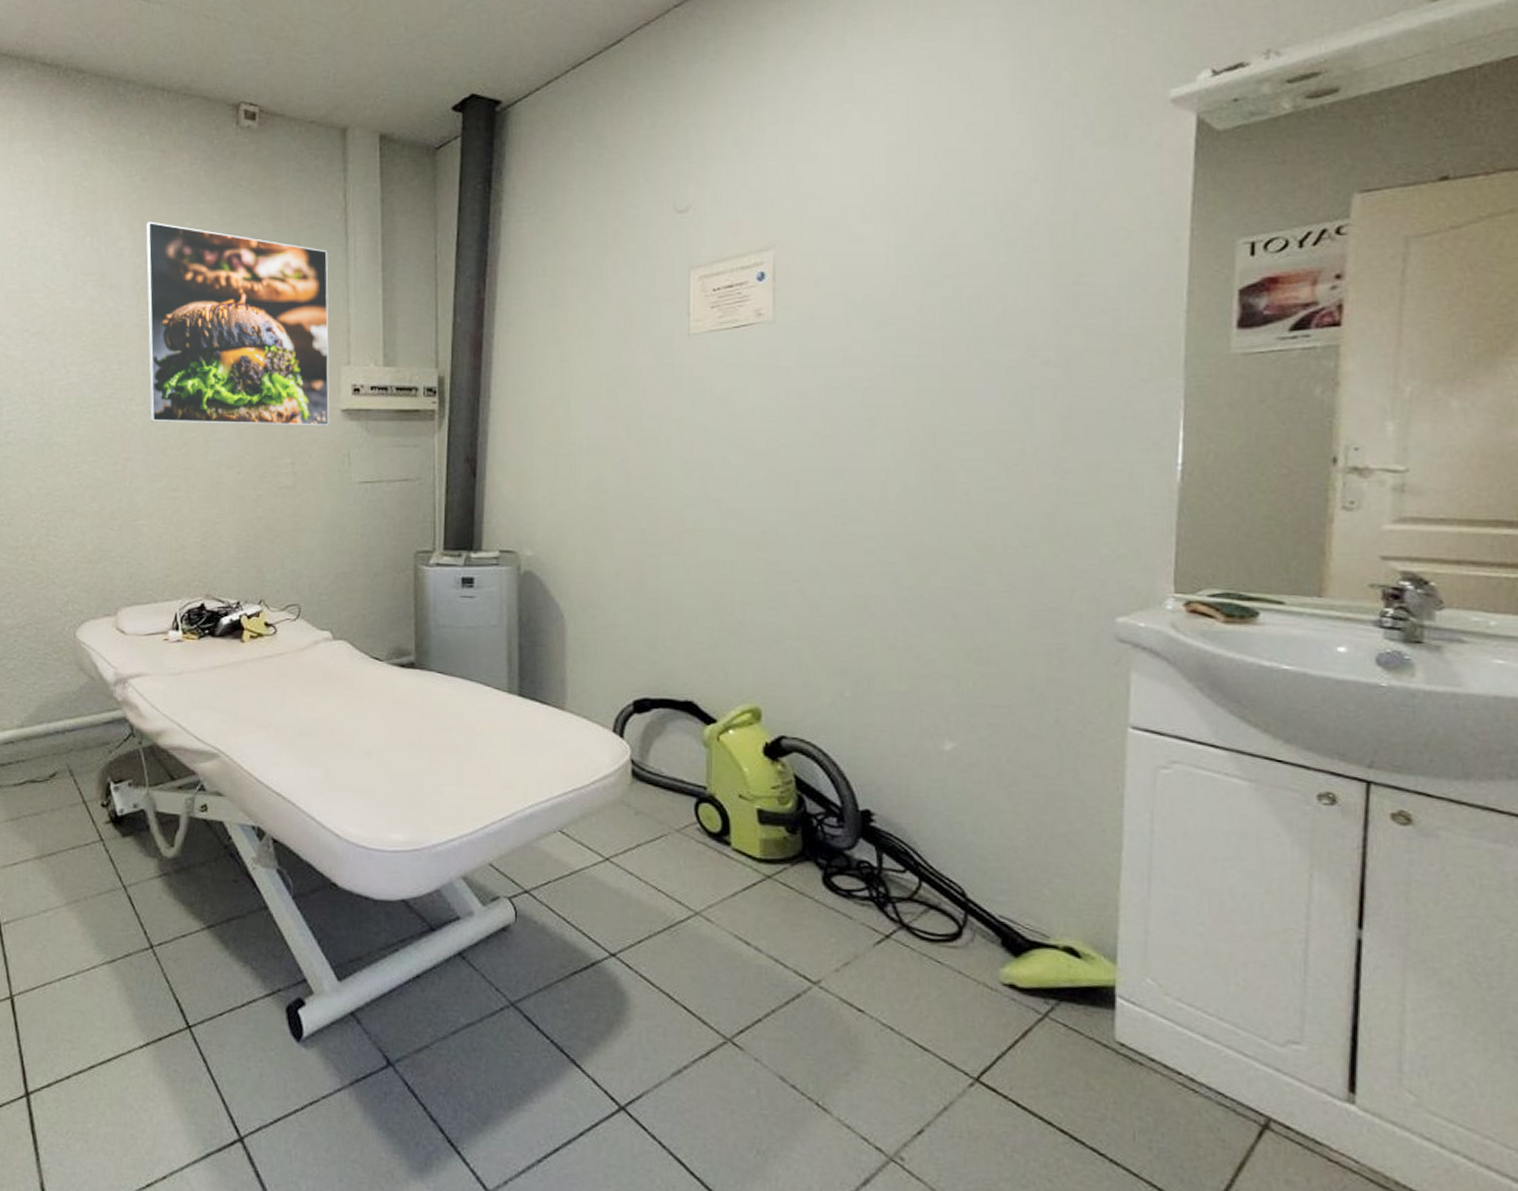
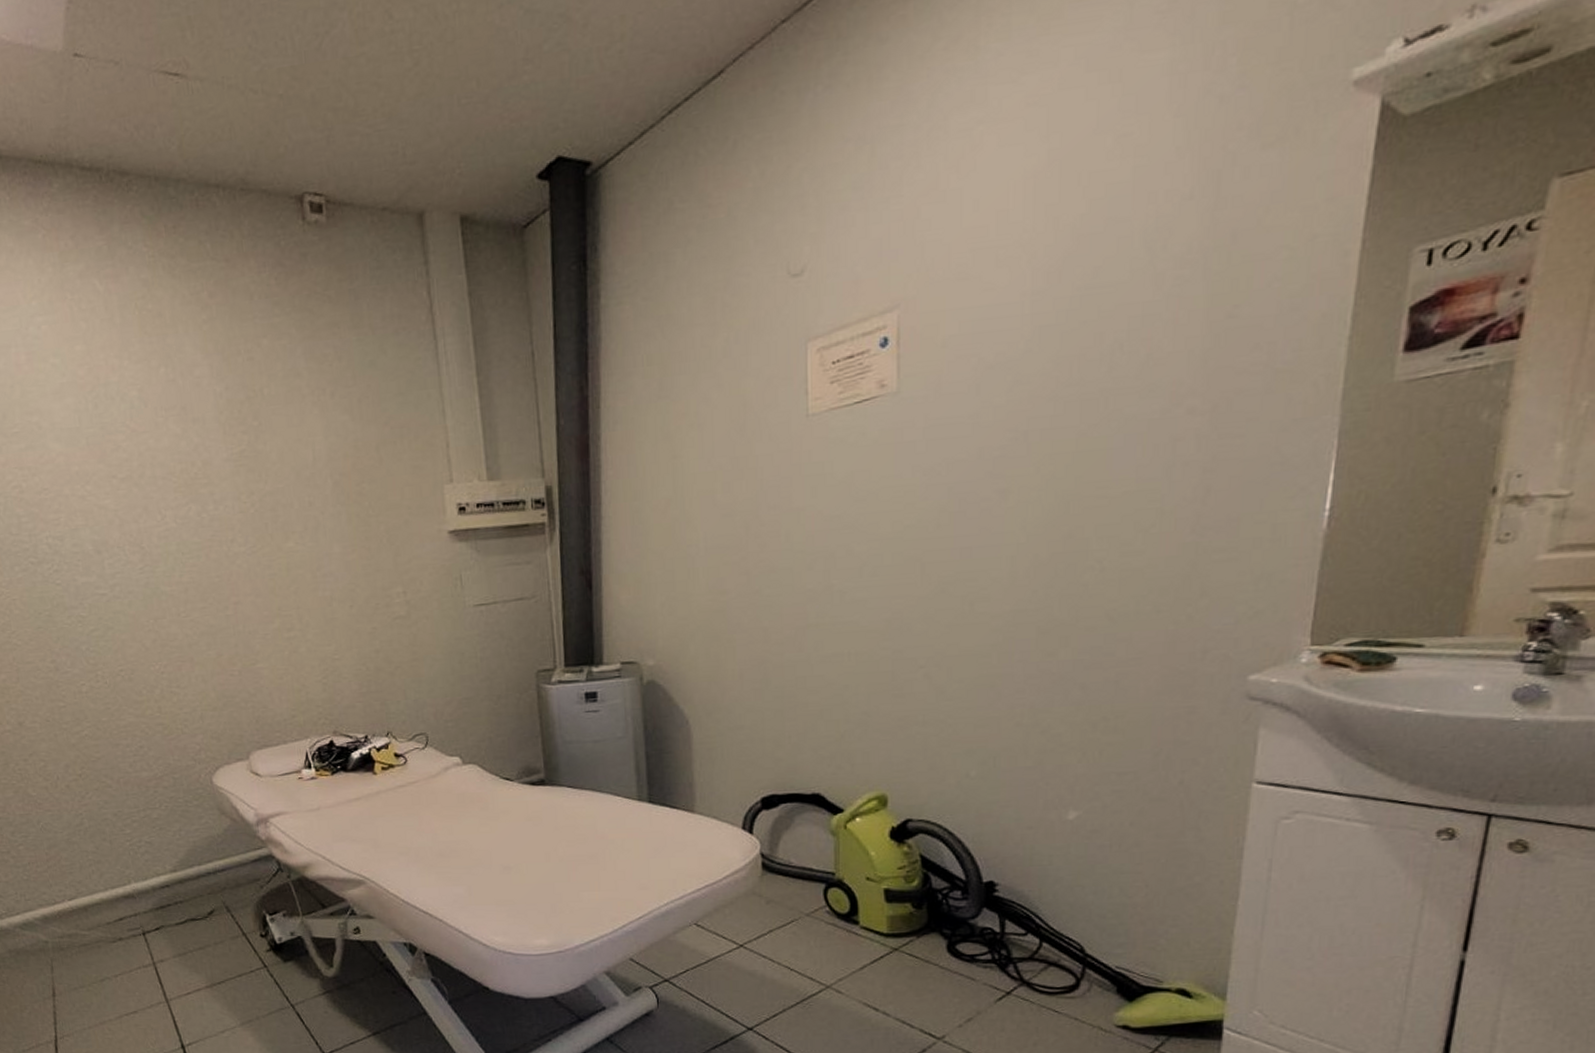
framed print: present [146,221,330,427] -> none [221,342,438,563]

